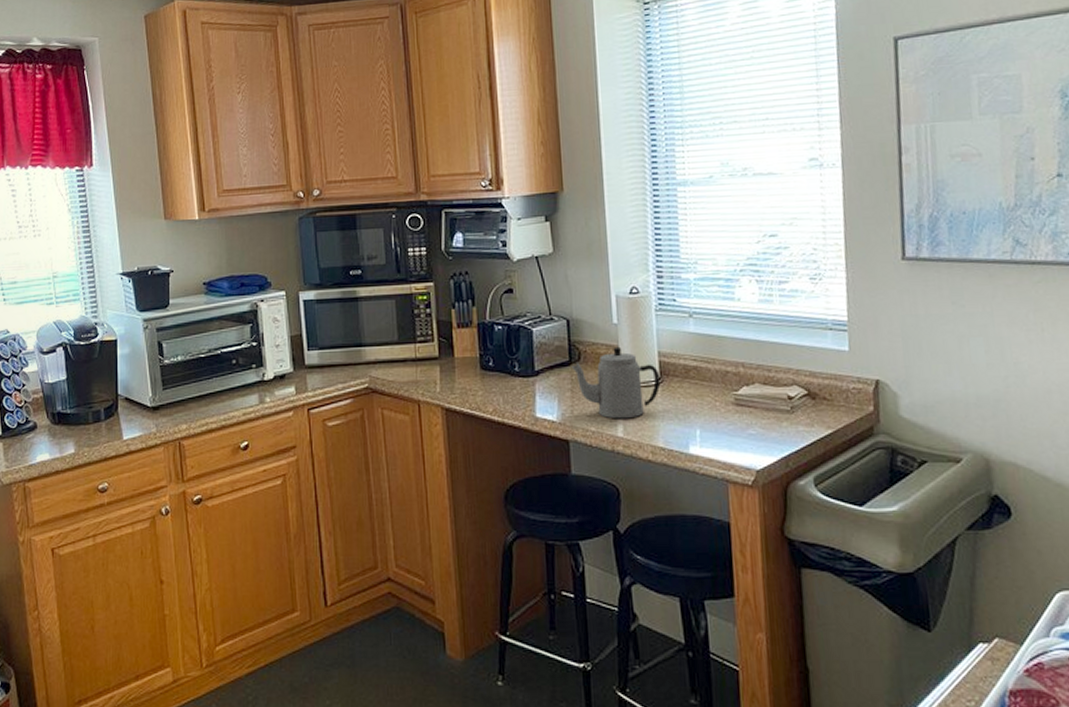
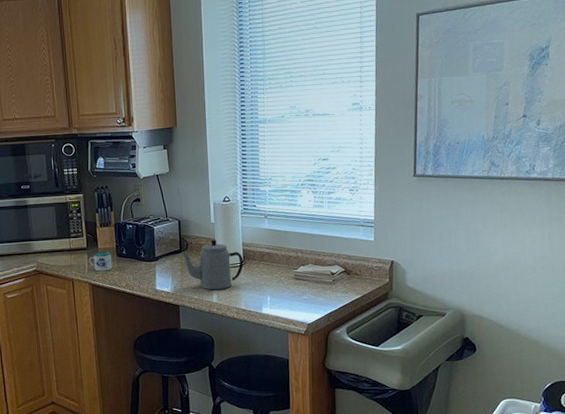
mug: none [441,362,474,390] -> present [88,251,112,271]

